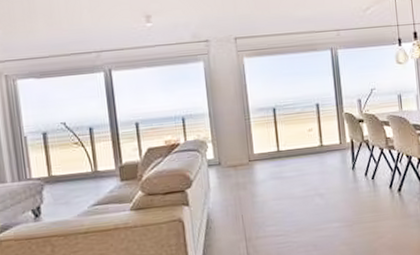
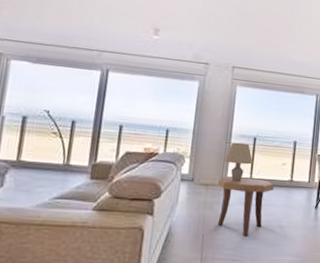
table lamp: none [246,116,277,158] -> present [223,142,253,182]
side table: none [246,150,304,211] -> present [217,177,274,237]

